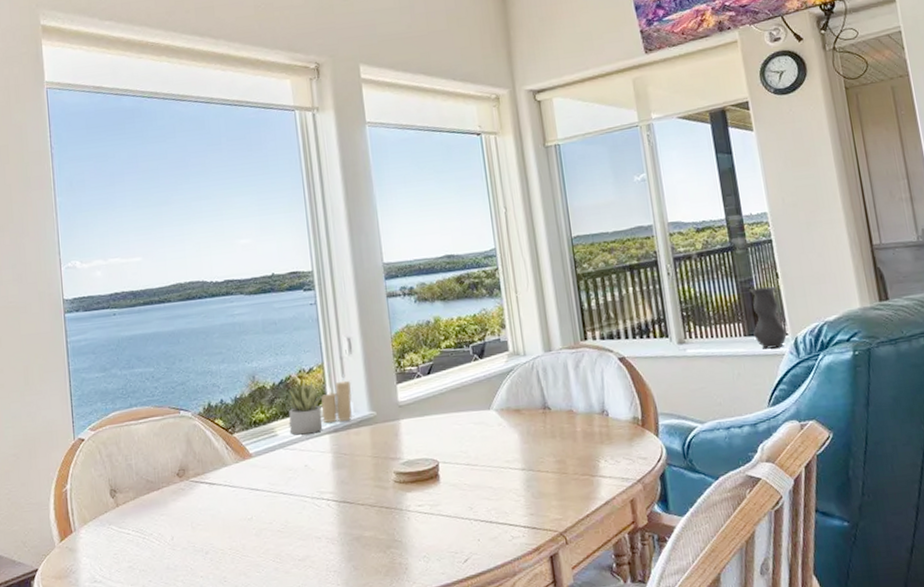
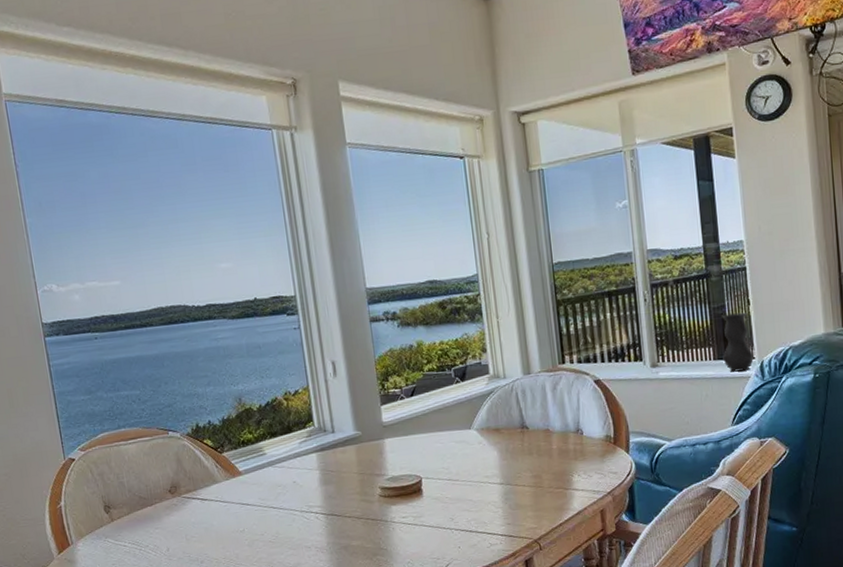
succulent plant: present [286,381,323,435] -> none [273,403,310,454]
candle: present [321,375,352,423] -> none [307,397,338,442]

